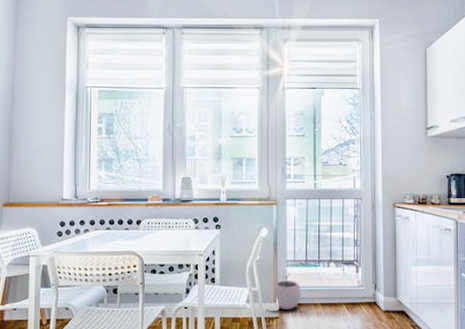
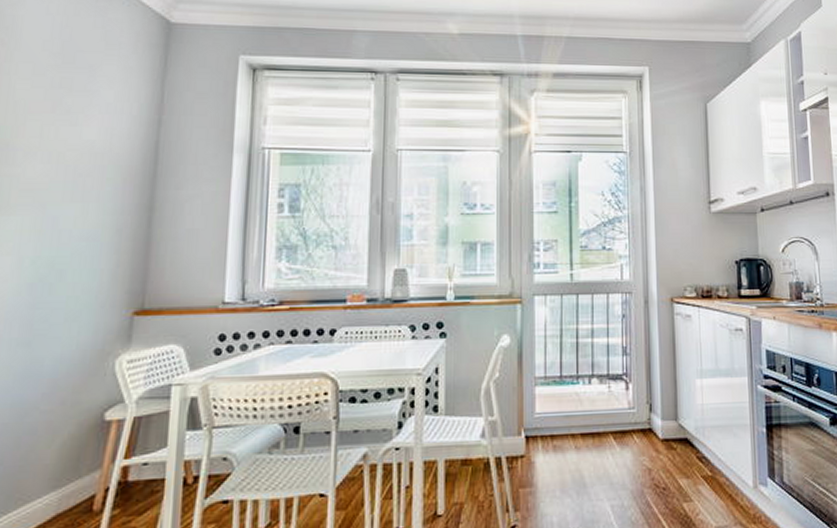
plant pot: present [276,273,301,310] -> none [520,394,554,446]

